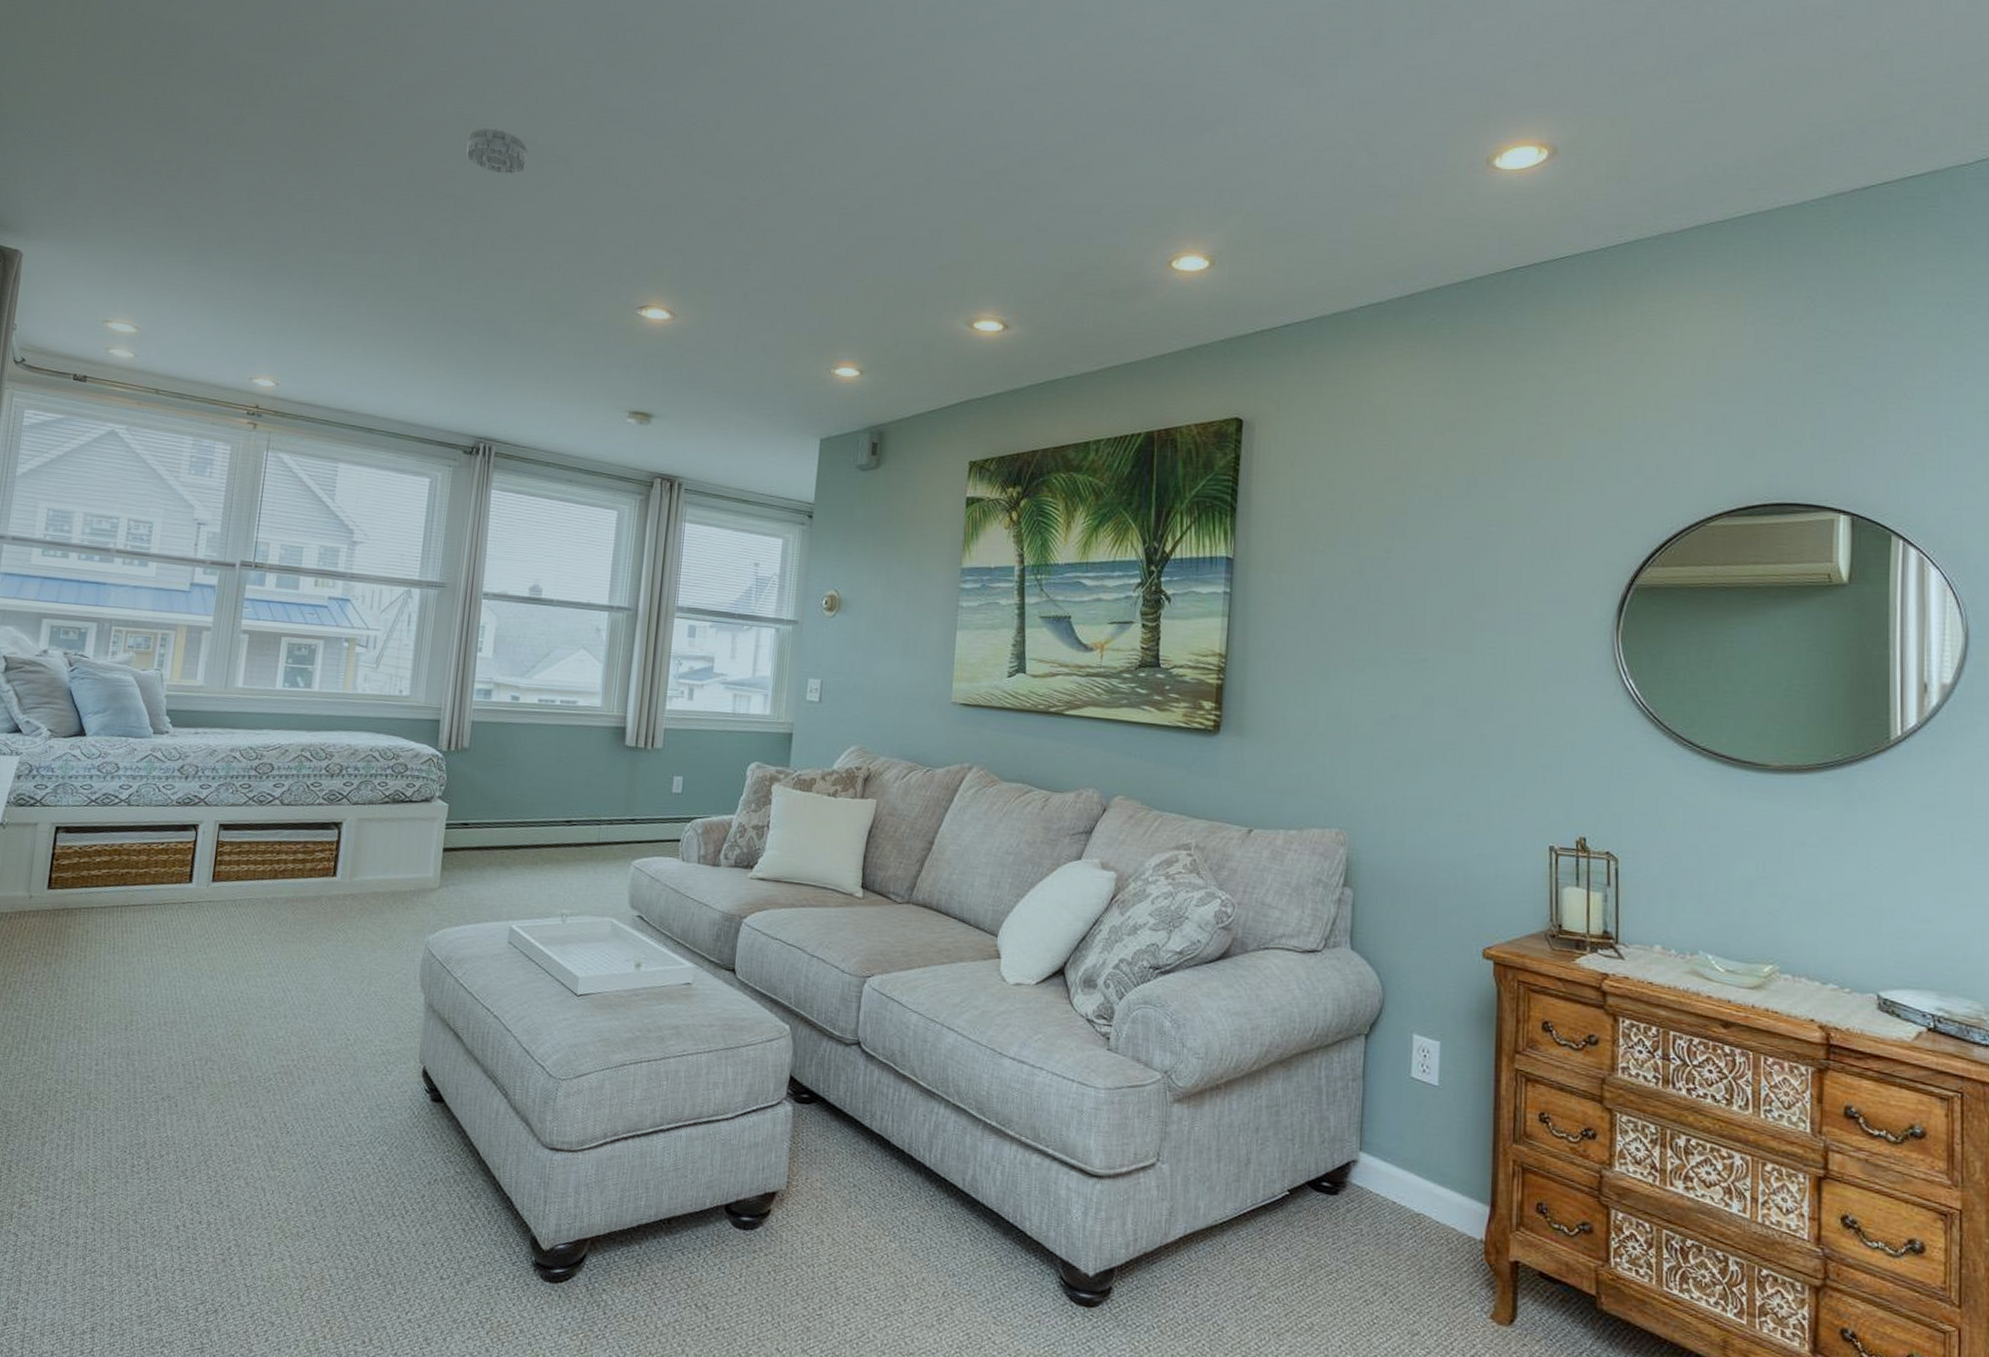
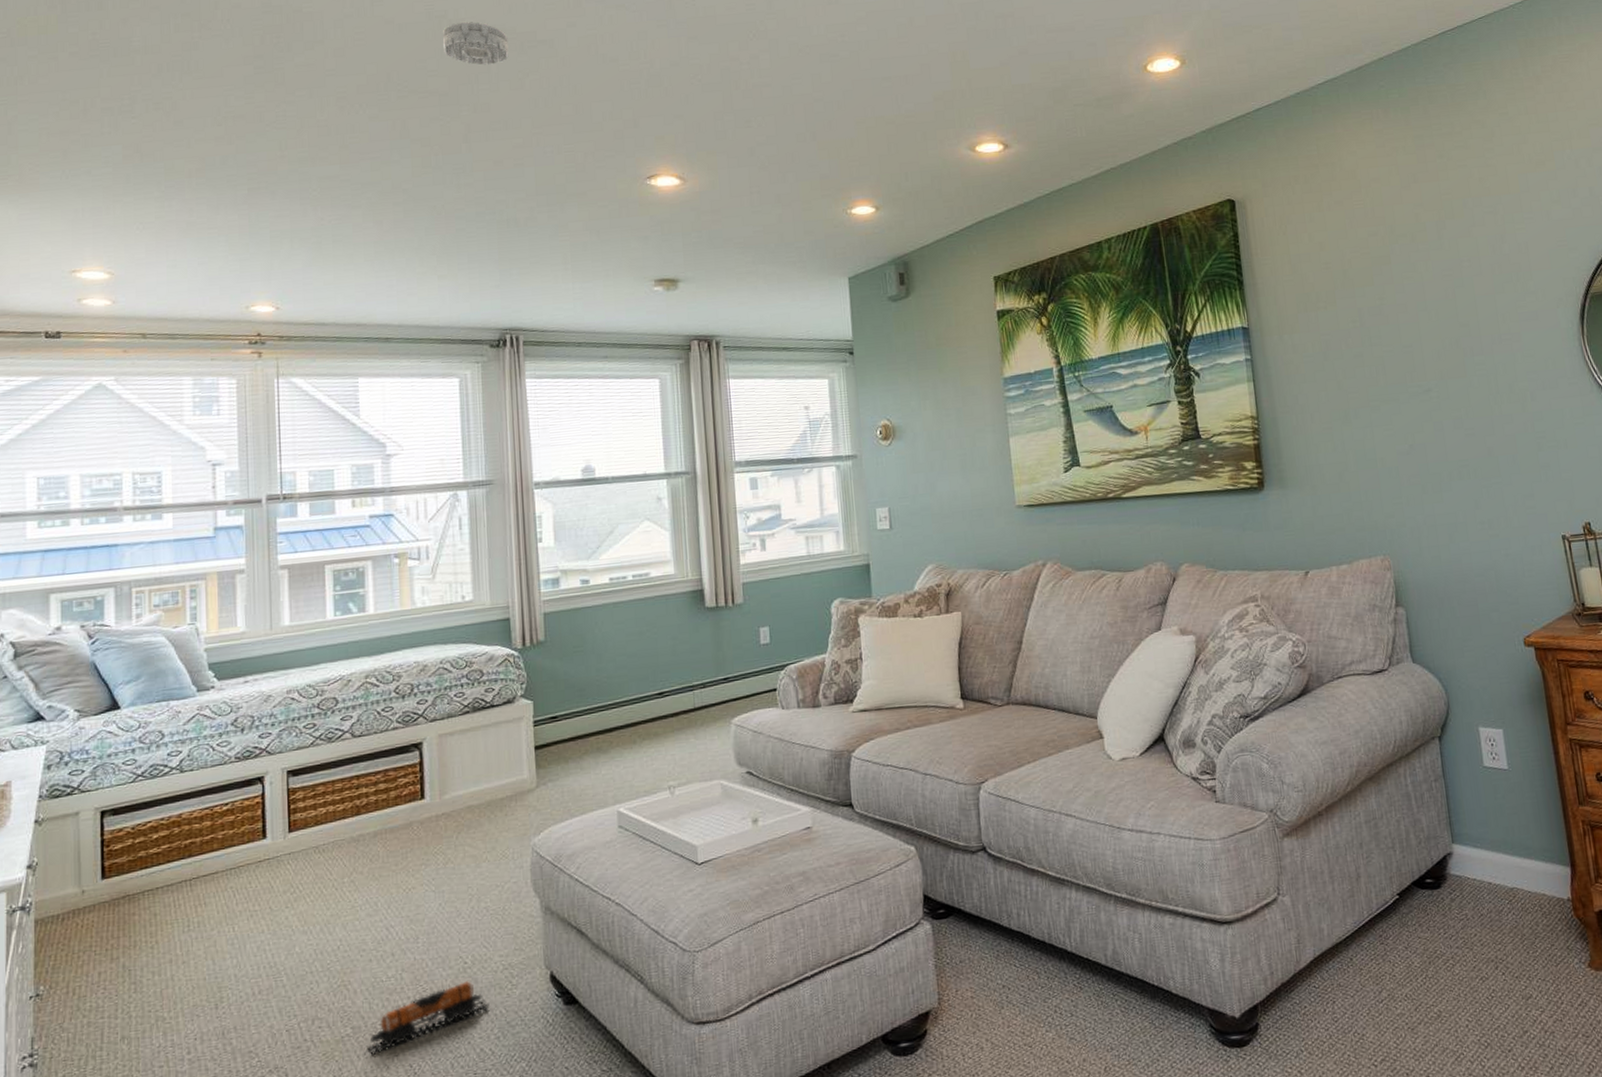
toy train: none [249,1057,364,1106] -> present [367,981,490,1055]

